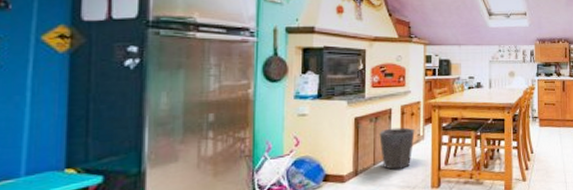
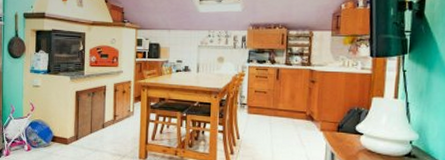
waste bin: present [379,127,415,170] -> none [95,103,126,139]

